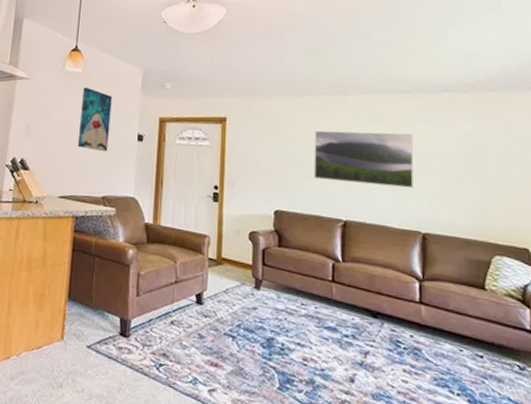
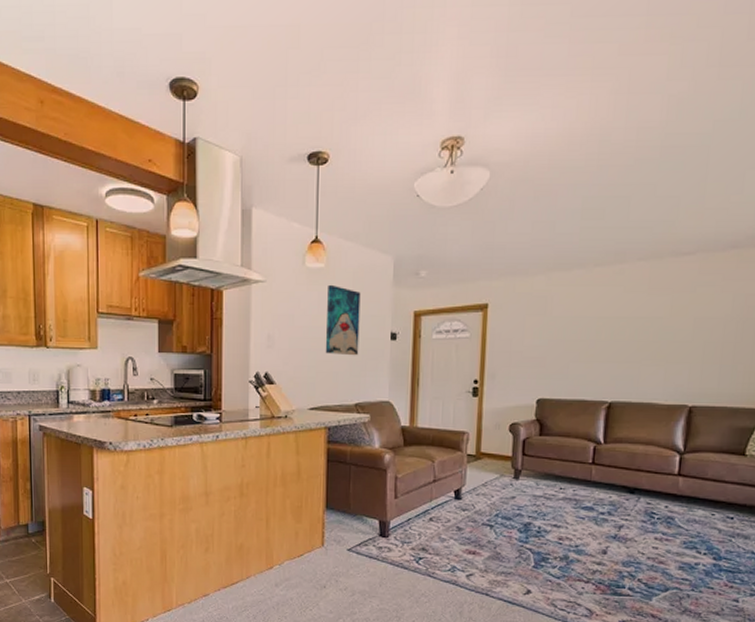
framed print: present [314,130,414,189] -> none [580,302,692,362]

